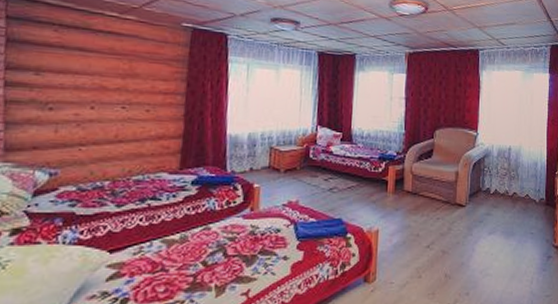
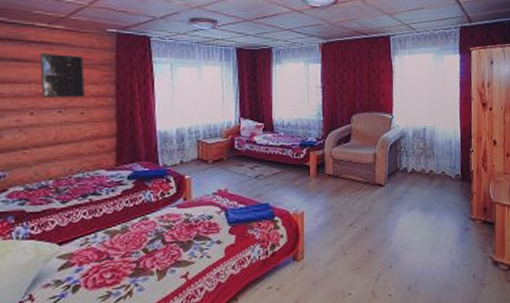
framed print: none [105,44,155,94] -> present [39,54,85,98]

